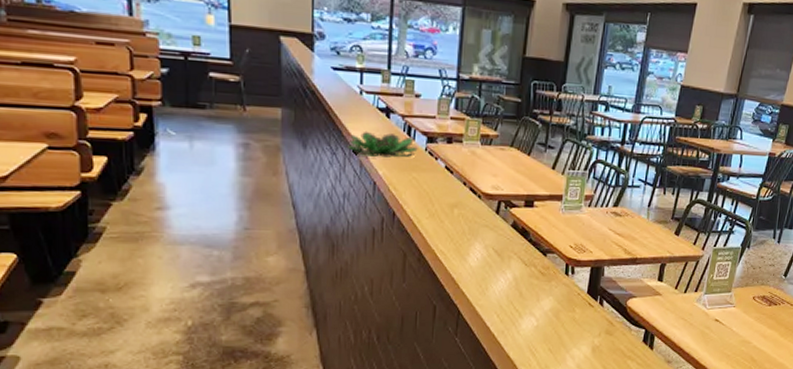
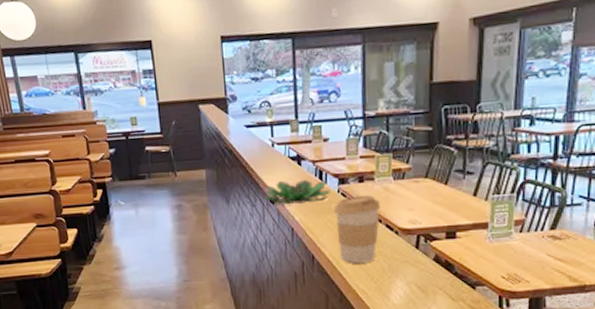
coffee cup: none [420,156,467,224] -> present [334,195,381,263]

